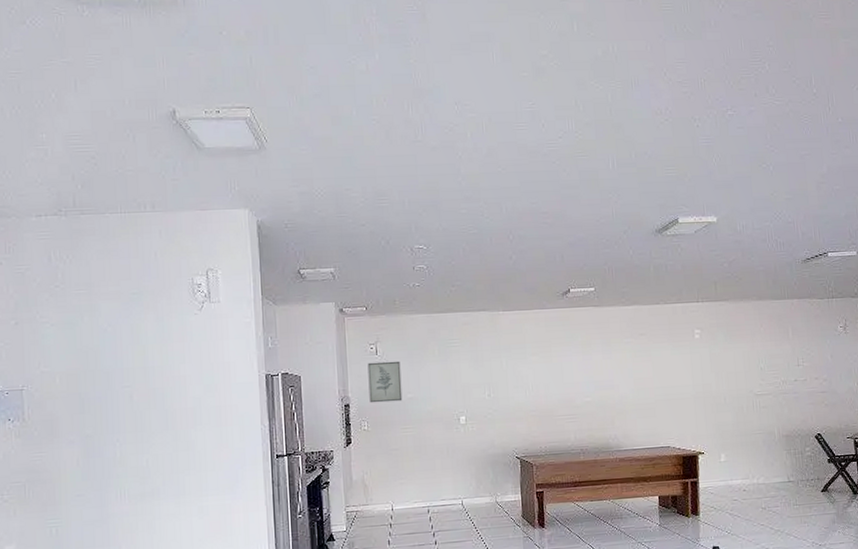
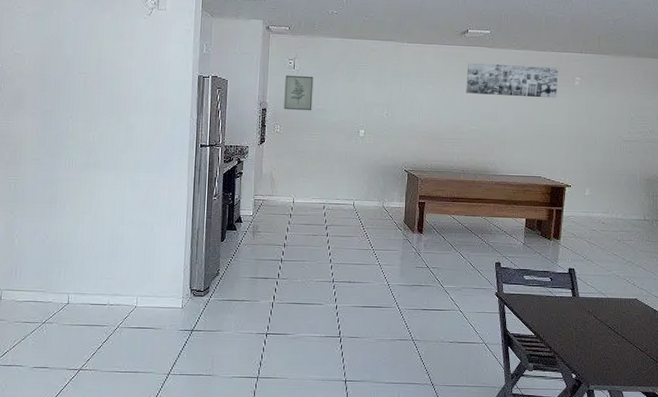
wall art: none [574,321,677,361] -> present [466,62,559,99]

